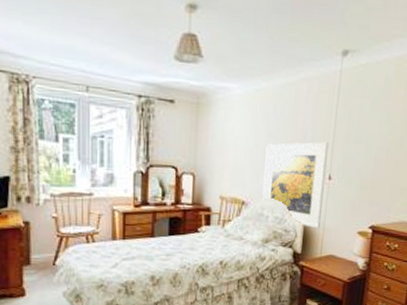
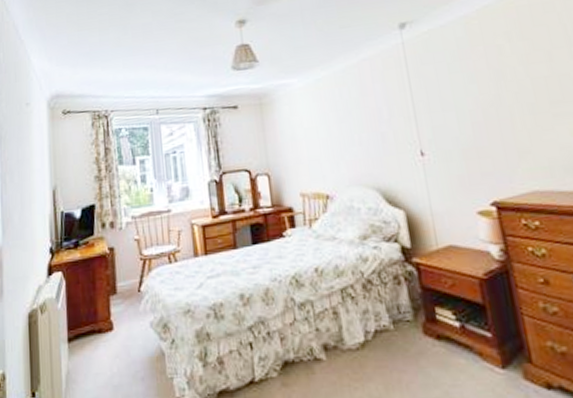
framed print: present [262,142,329,228] -> none [340,116,426,215]

